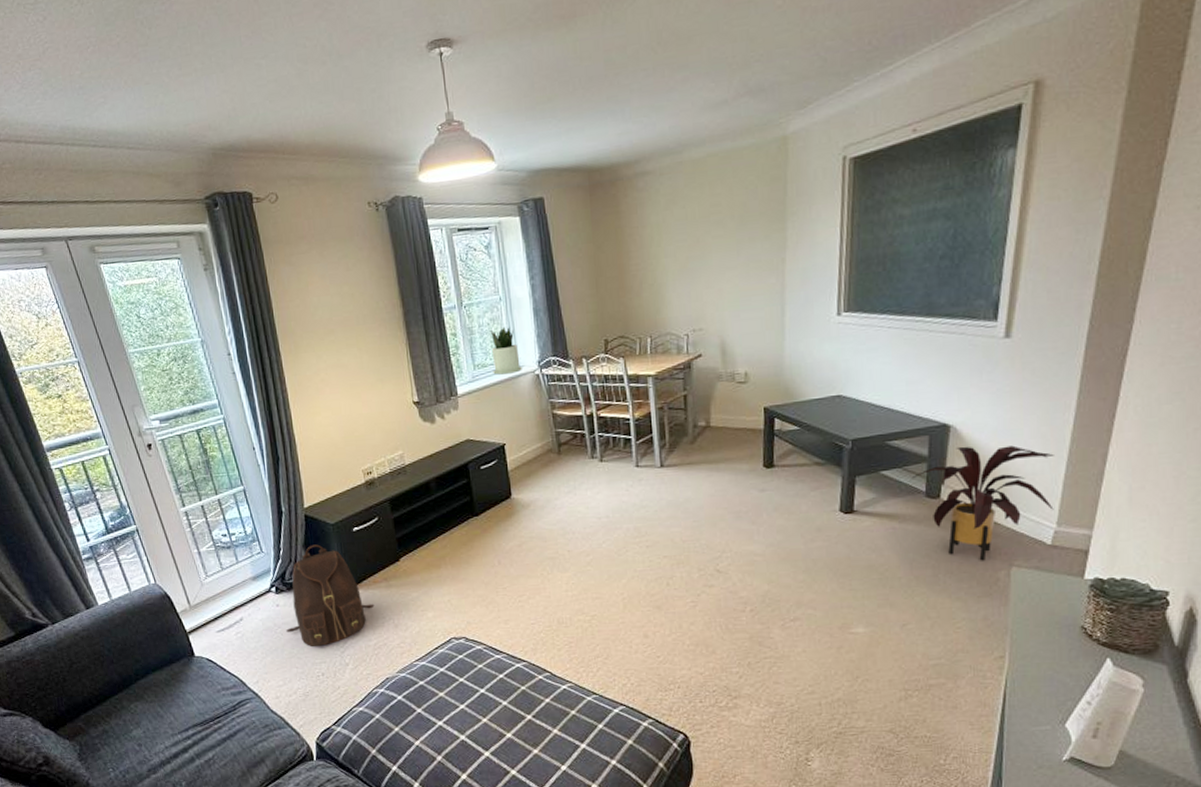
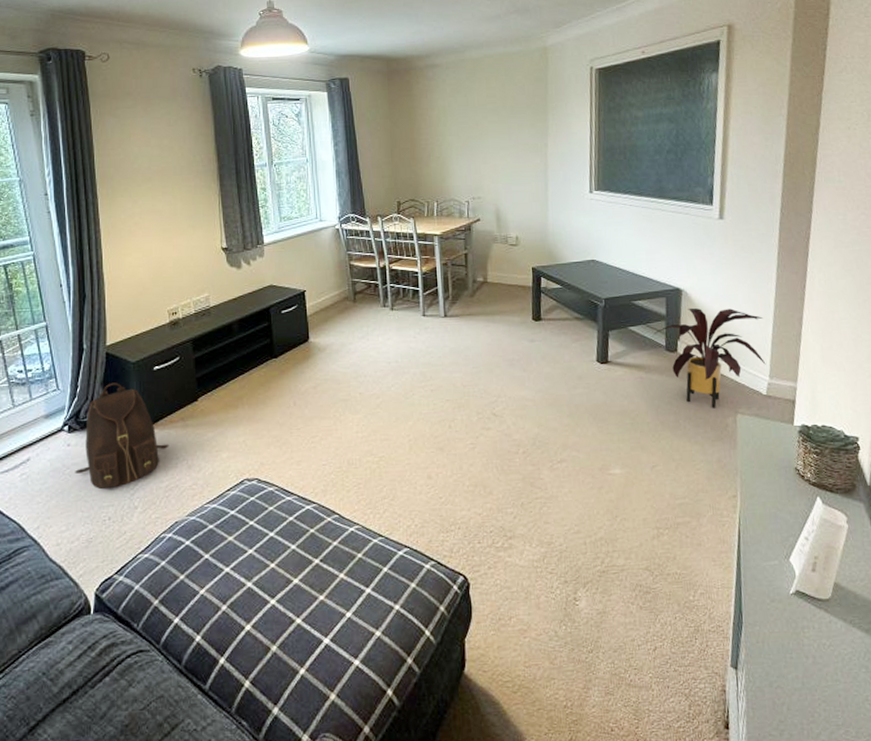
planter: present [489,326,523,375] -> none [296,184,325,227]

